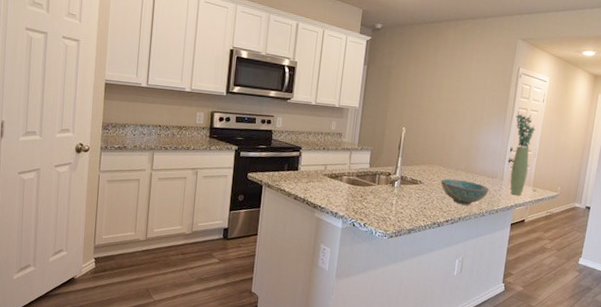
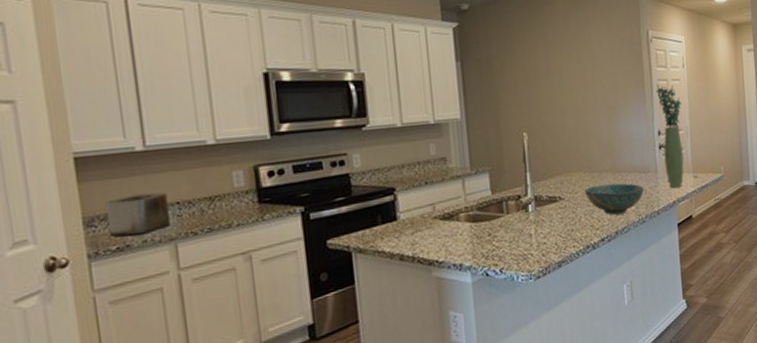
toaster: none [115,114,155,142] -> present [105,192,171,237]

